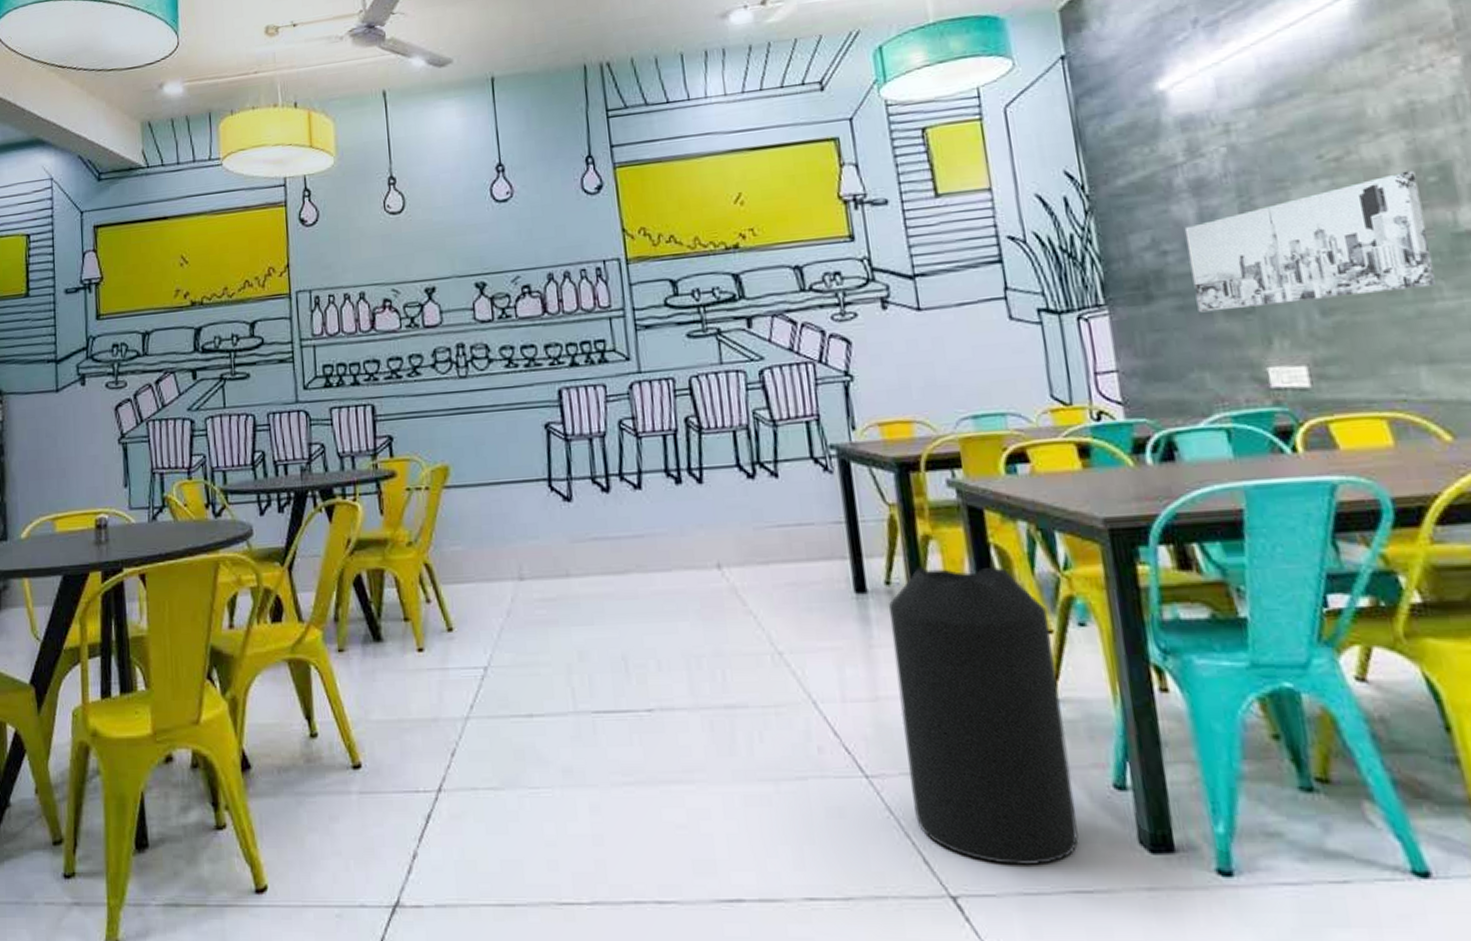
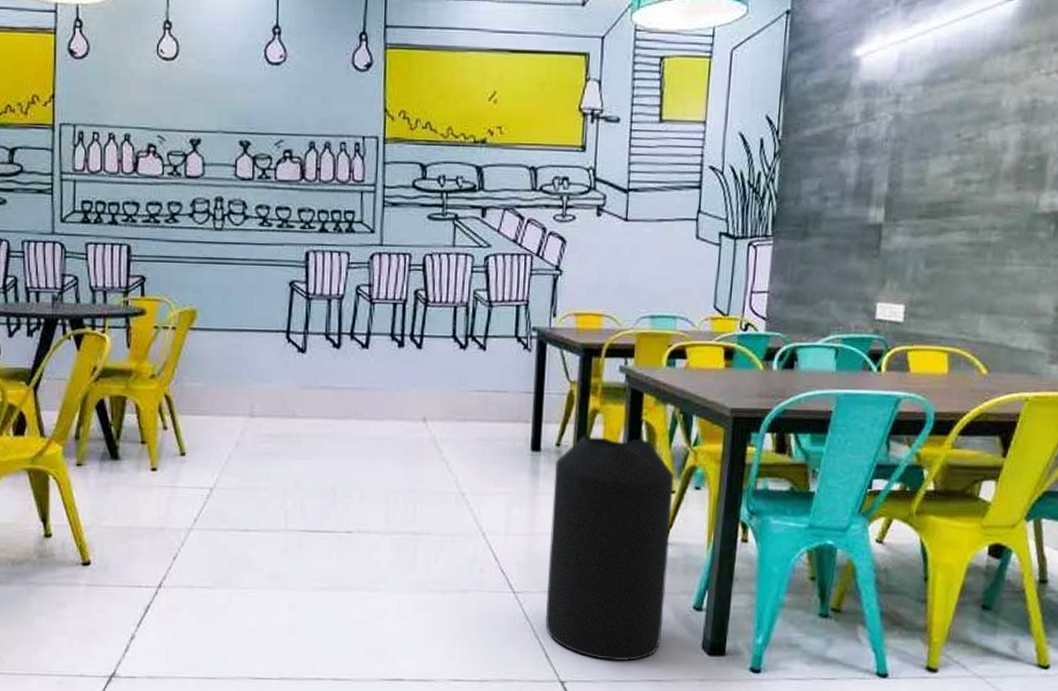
wall art: present [1184,170,1437,313] -> none [839,157,1021,254]

